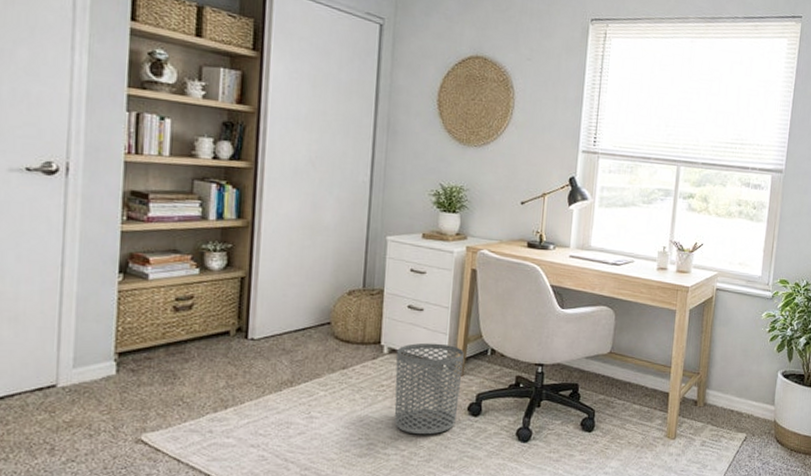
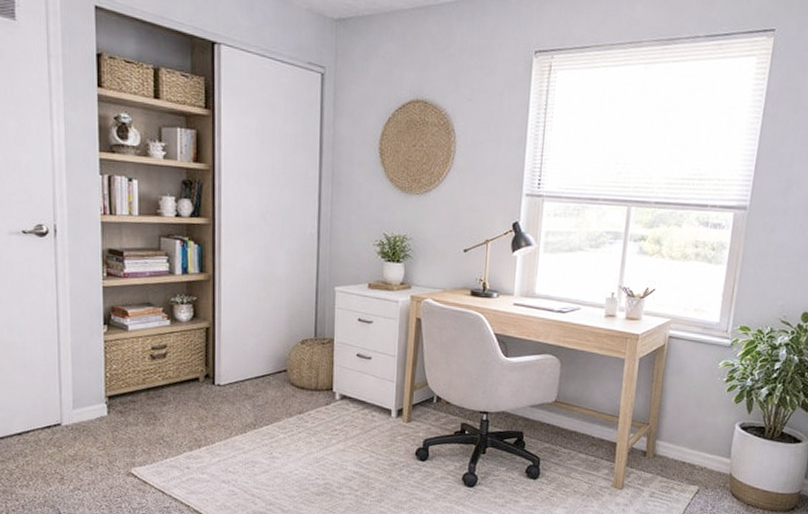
waste bin: present [394,342,464,435] -> none [347,389,411,477]

